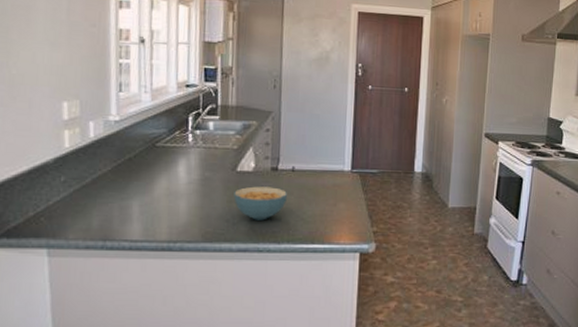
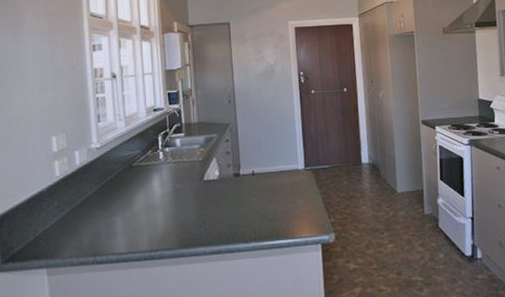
cereal bowl: present [234,186,287,221] -> none [203,191,250,224]

